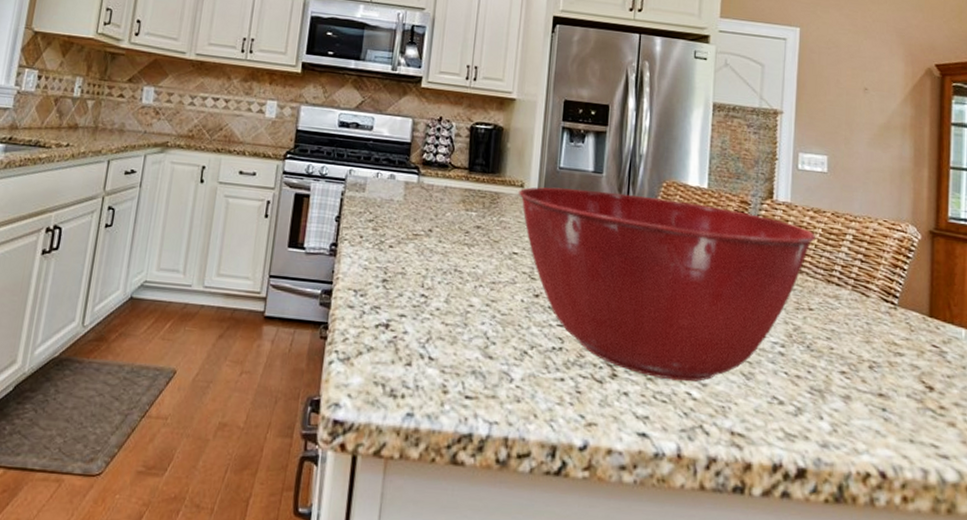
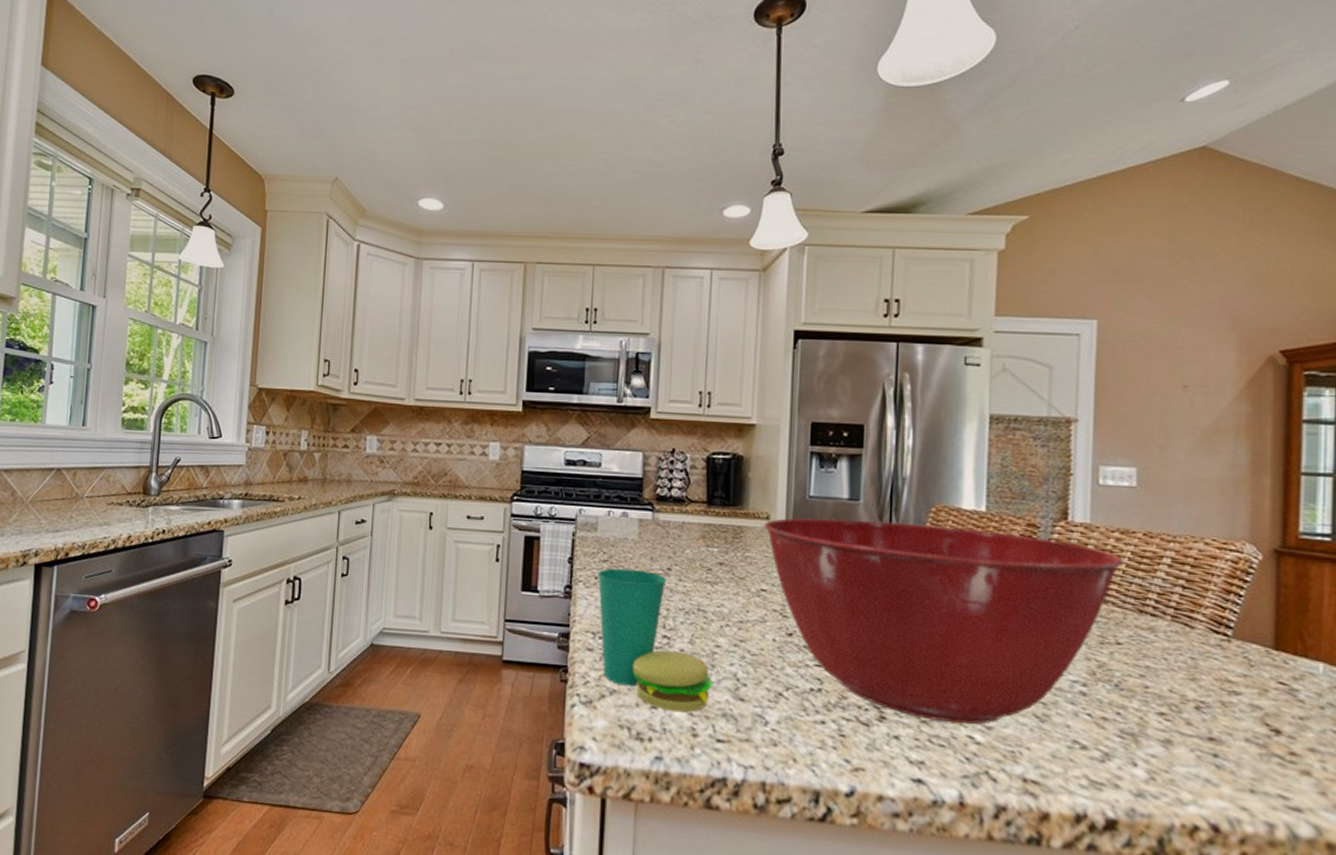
cup: none [362,227,466,370] -> present [597,568,714,713]

